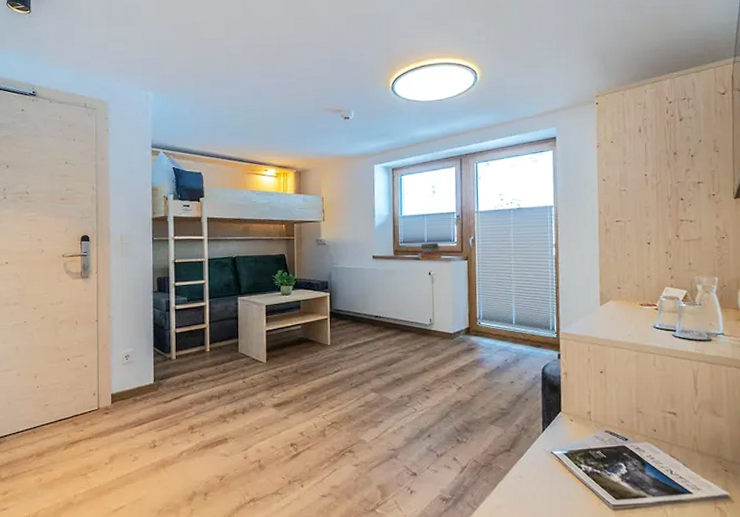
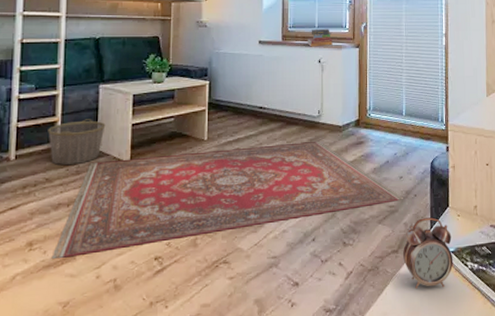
basket: none [199,326,245,365] -> present [48,119,106,166]
area rug: none [208,348,516,441] -> present [51,141,404,260]
alarm clock: none [515,421,567,487] -> present [403,217,454,290]

